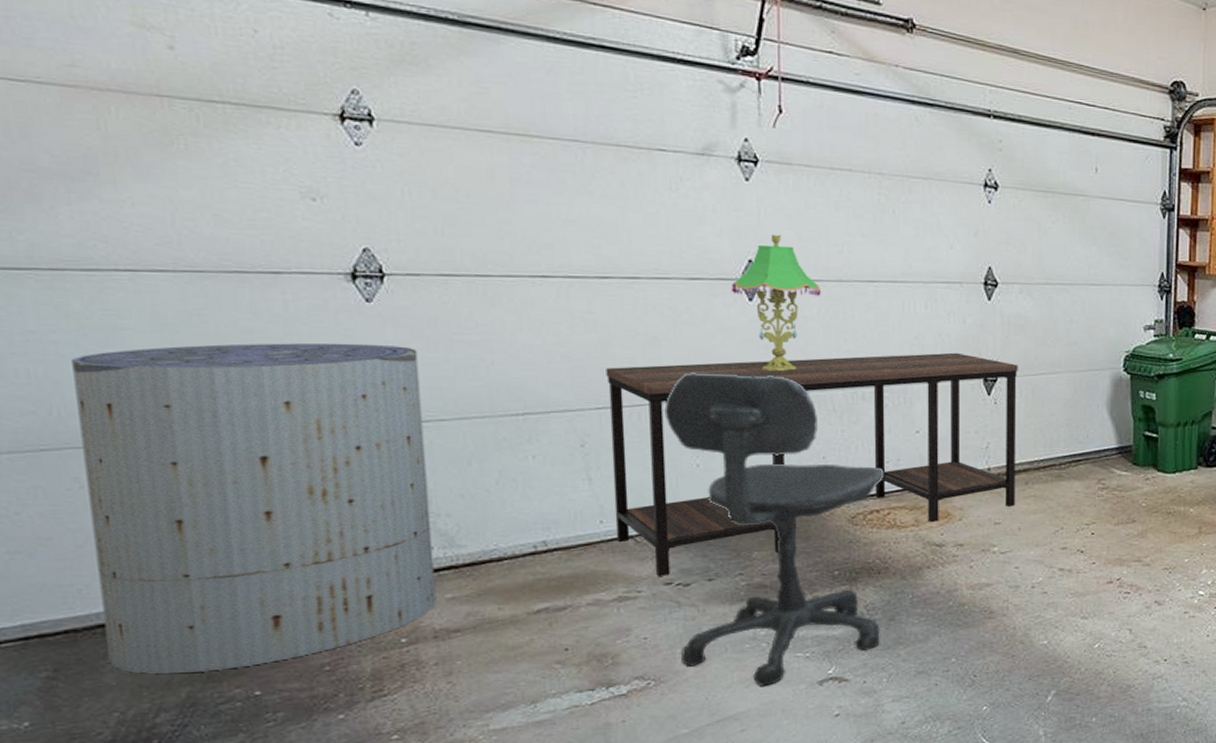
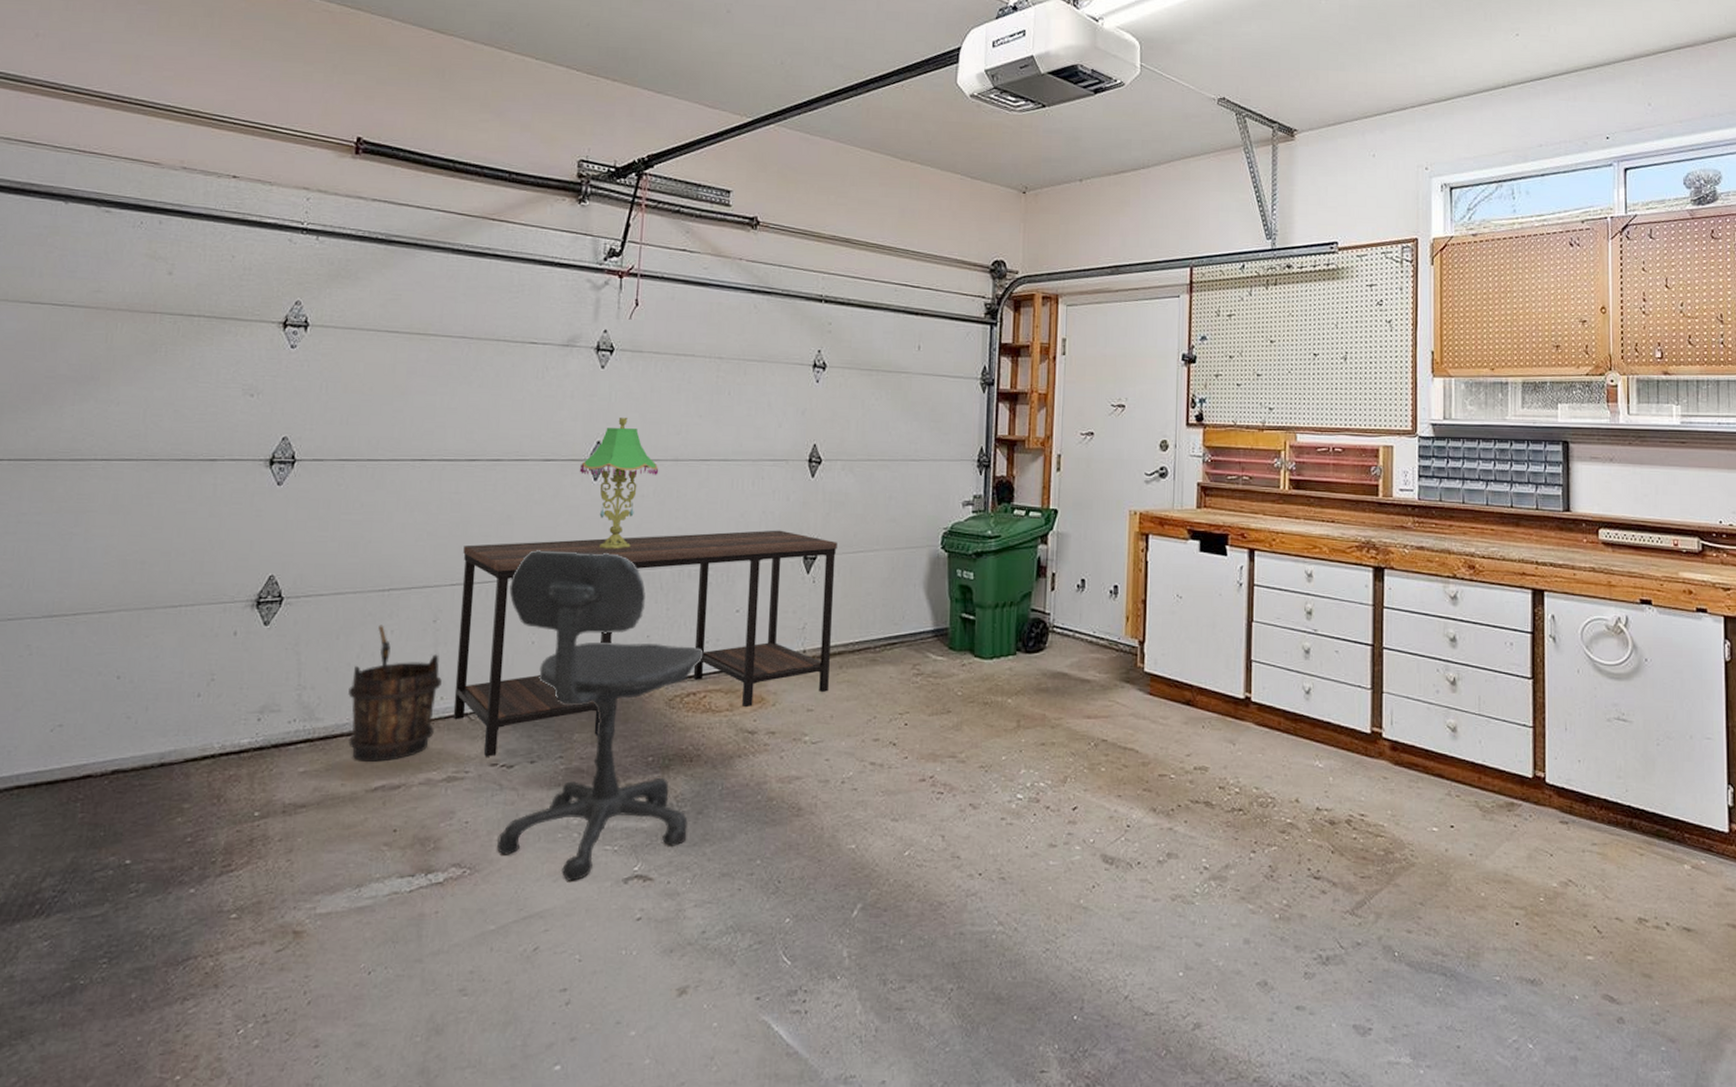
trash can: present [72,343,437,675] -> none [18,522,311,839]
bucket: none [491,450,599,586] -> present [348,624,442,762]

